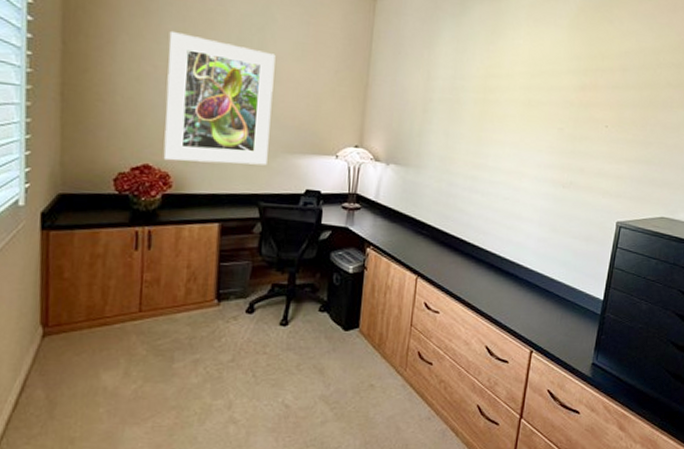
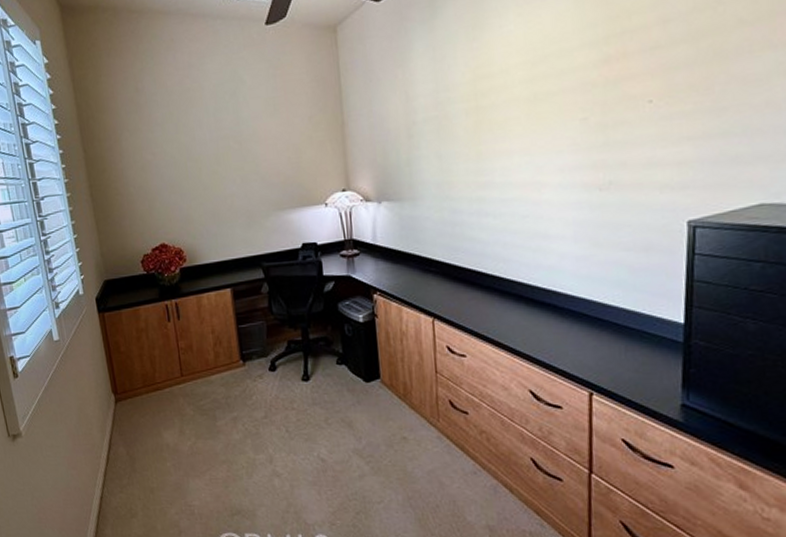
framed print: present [163,30,276,166] -> none [159,115,262,237]

